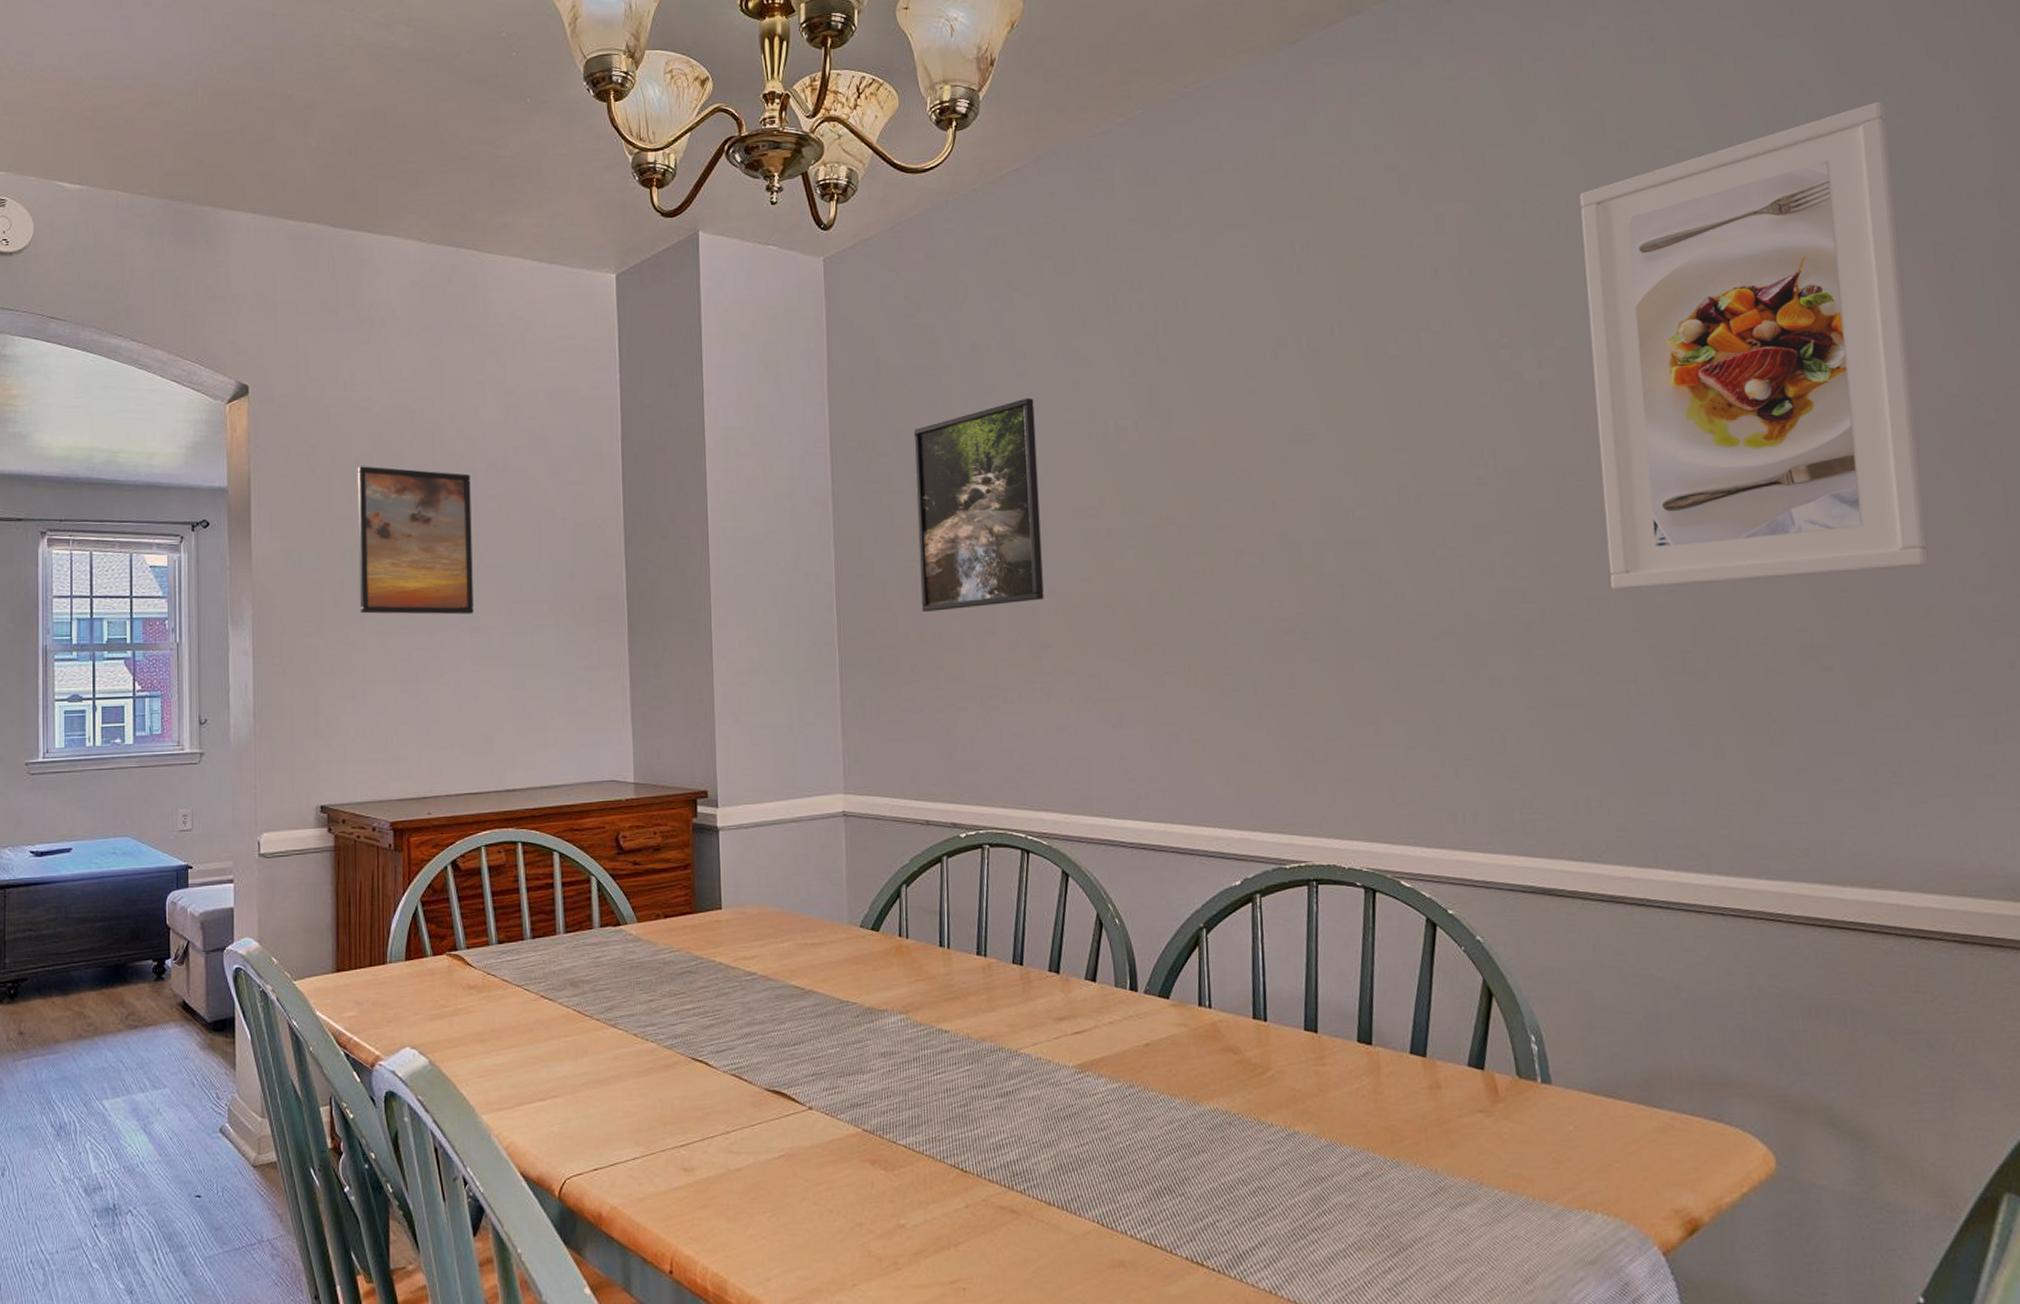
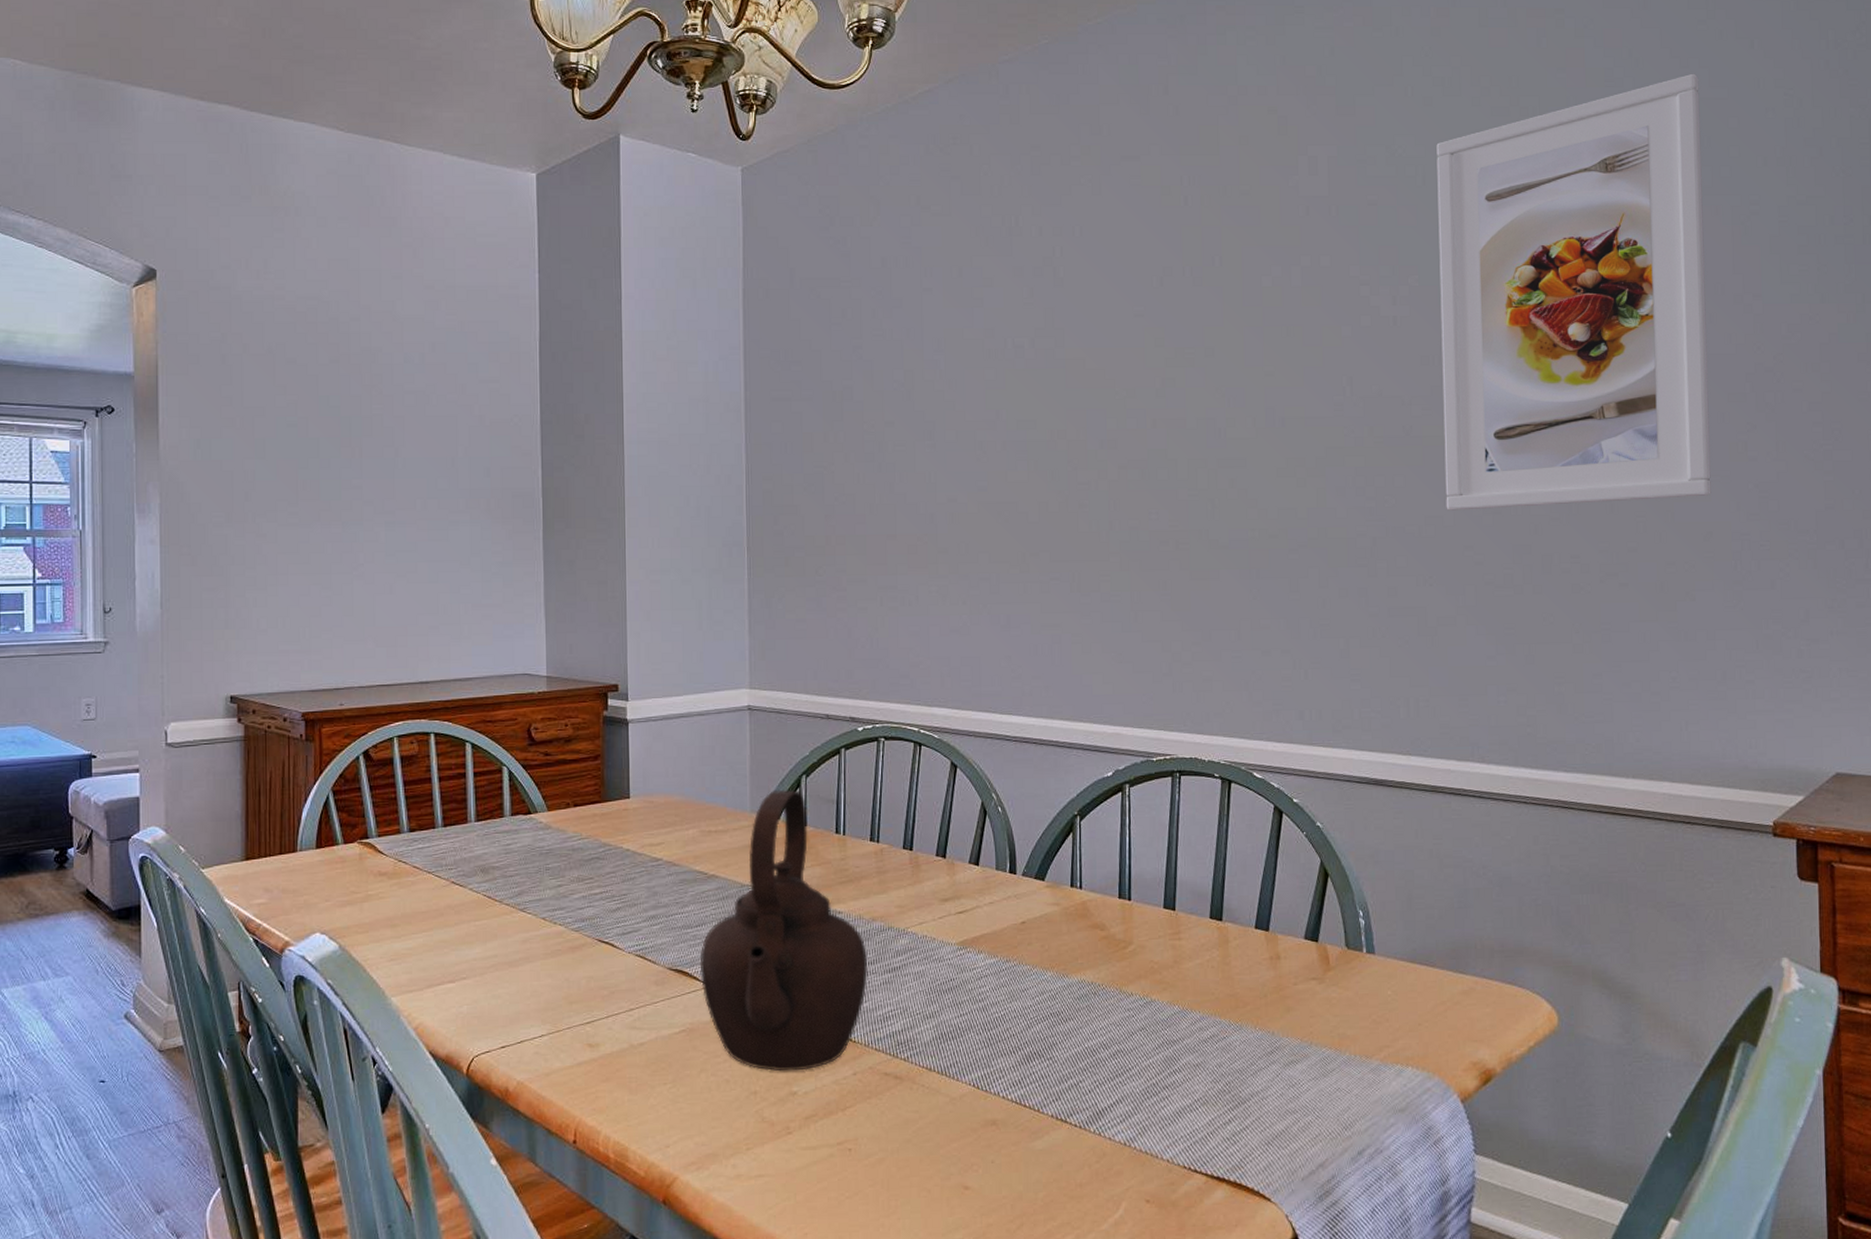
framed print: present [357,466,474,615] -> none [270,356,388,508]
teapot: none [798,899,978,1202] -> present [699,789,867,1072]
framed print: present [913,397,1044,612] -> none [824,313,942,516]

